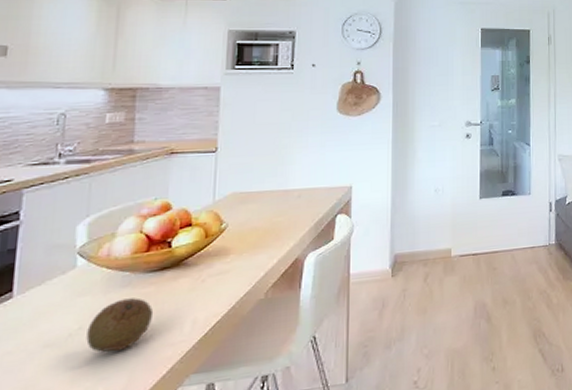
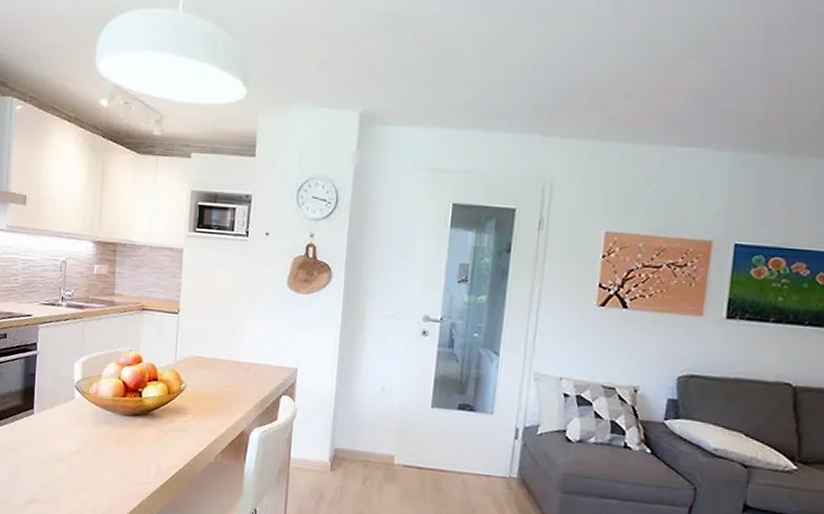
fruit: present [86,298,154,353] -> none [81,434,128,478]

